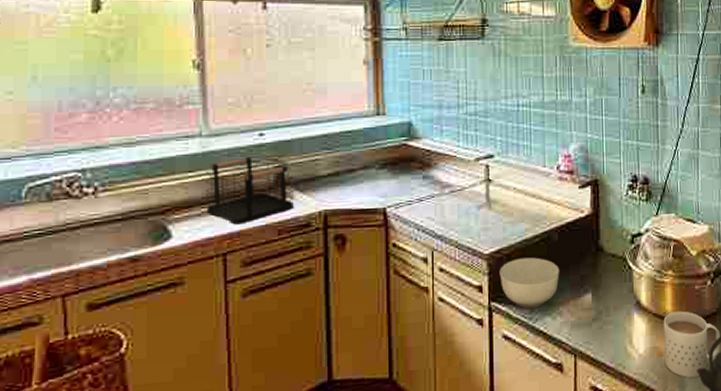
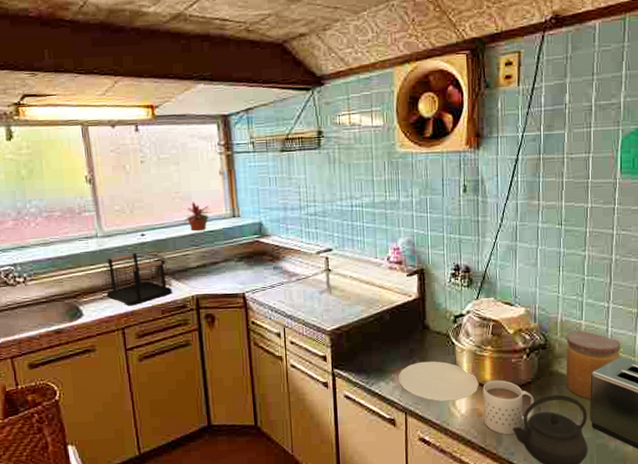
potted plant: none [315,95,353,132] -> present [183,202,213,231]
bowl: present [499,257,560,309] -> none [340,333,392,375]
plate: none [568,289,659,339] -> present [399,361,479,401]

